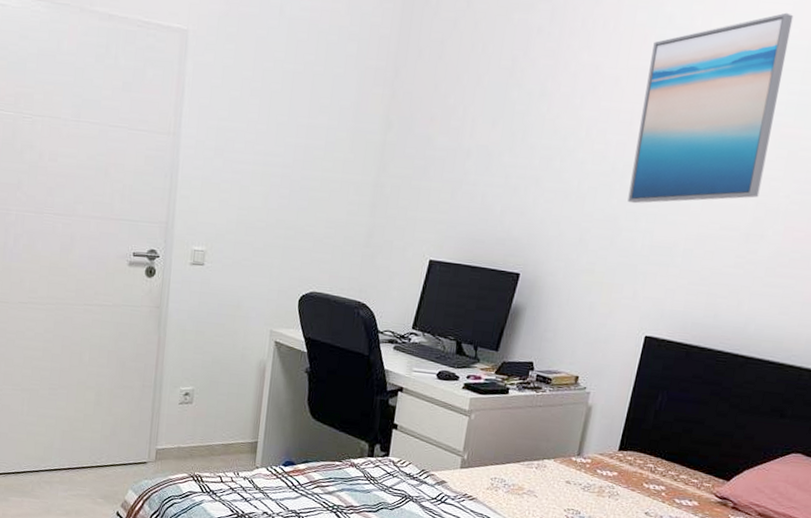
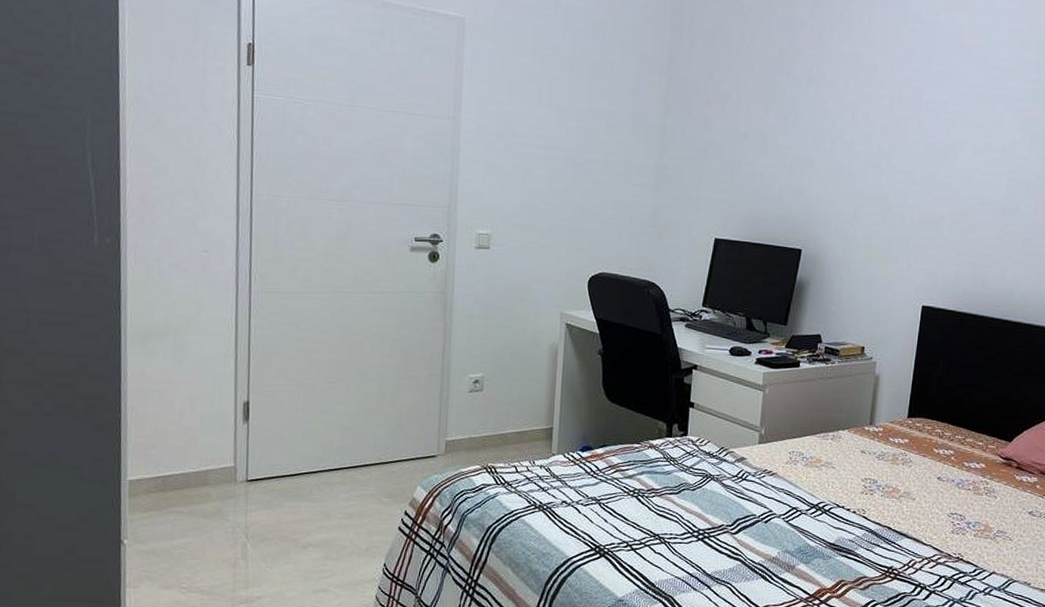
wall art: present [627,12,794,204] -> none [895,10,1023,182]

